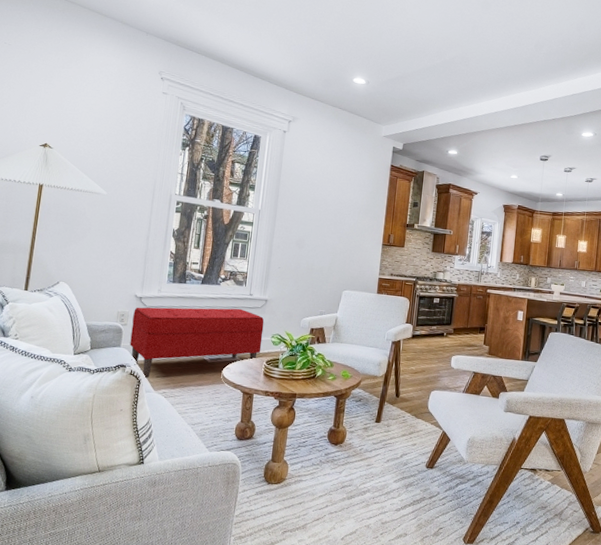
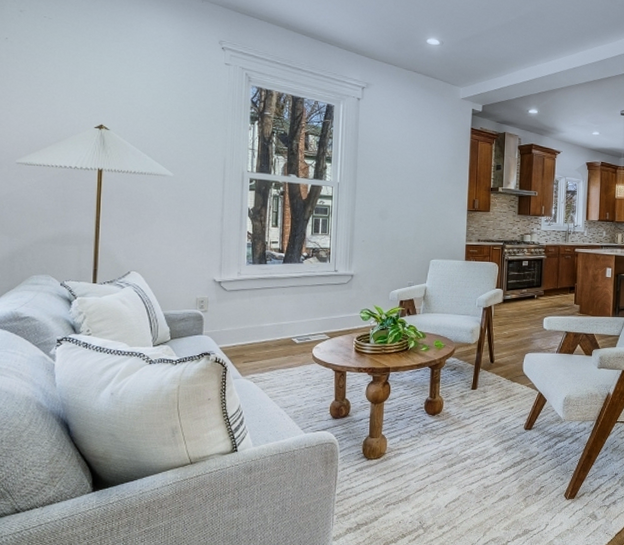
bench: present [130,307,264,378] -> none [212,286,352,364]

